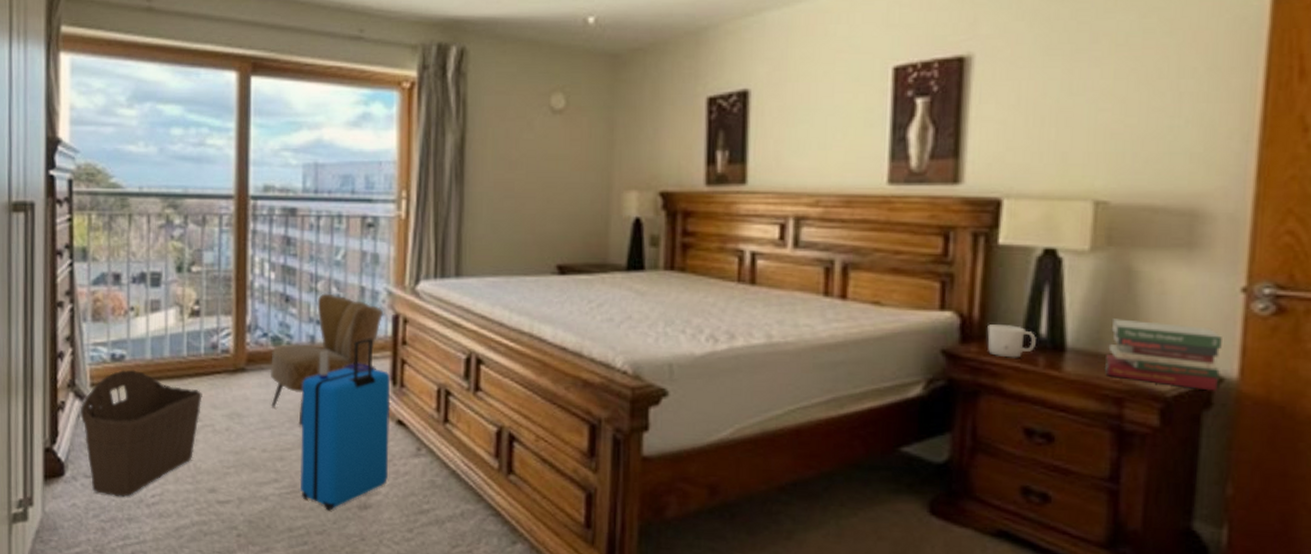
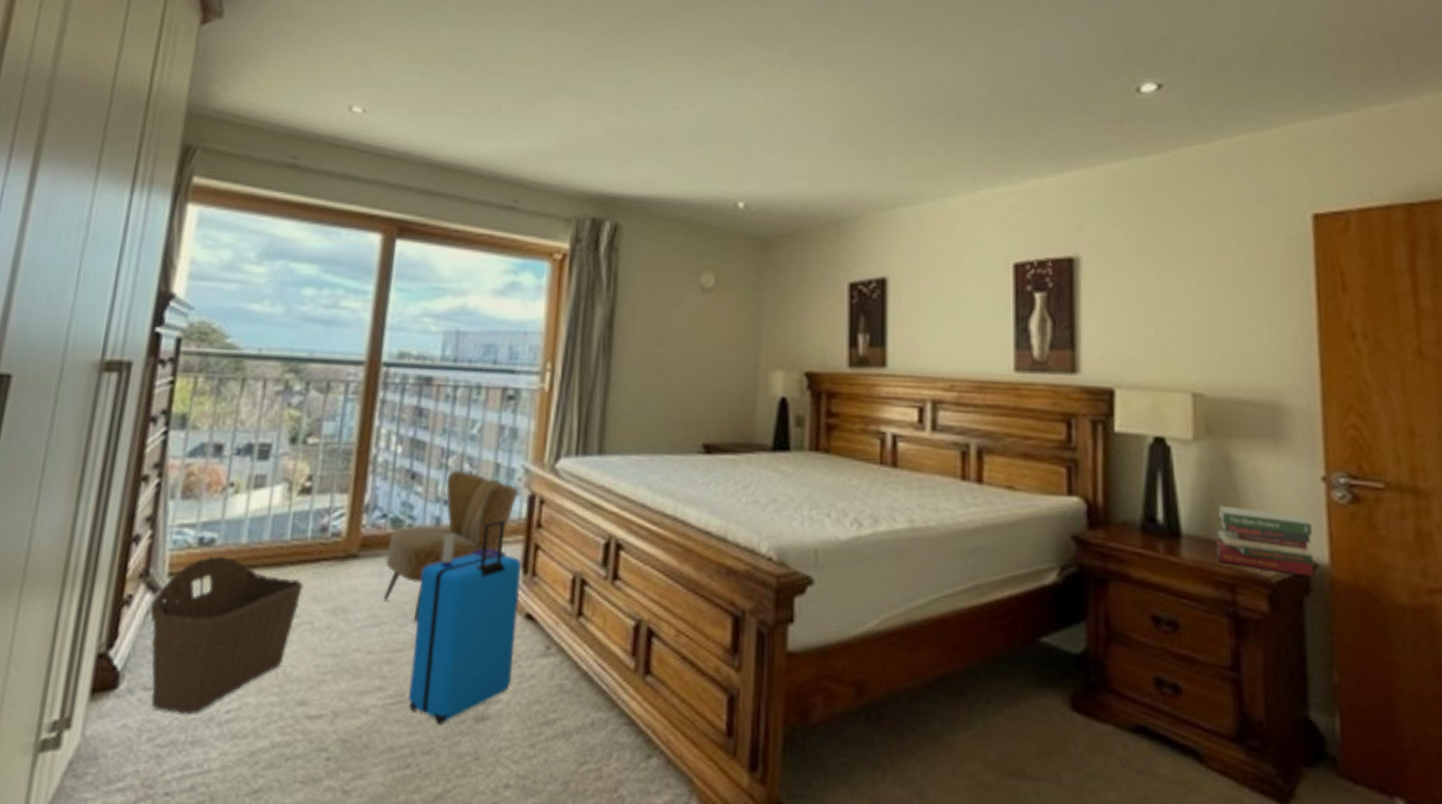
mug: present [987,324,1036,358] -> none [1111,510,1155,544]

